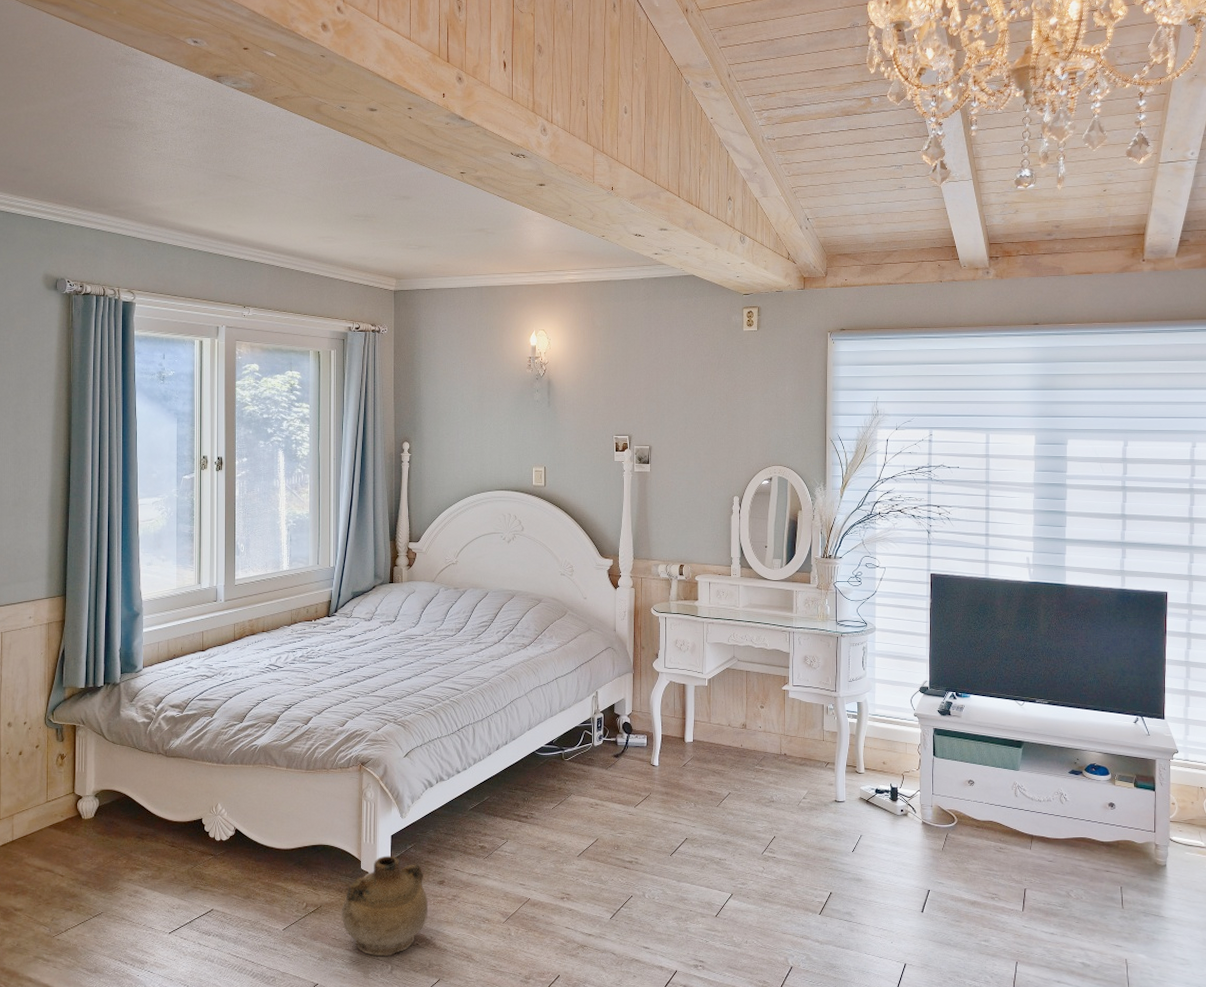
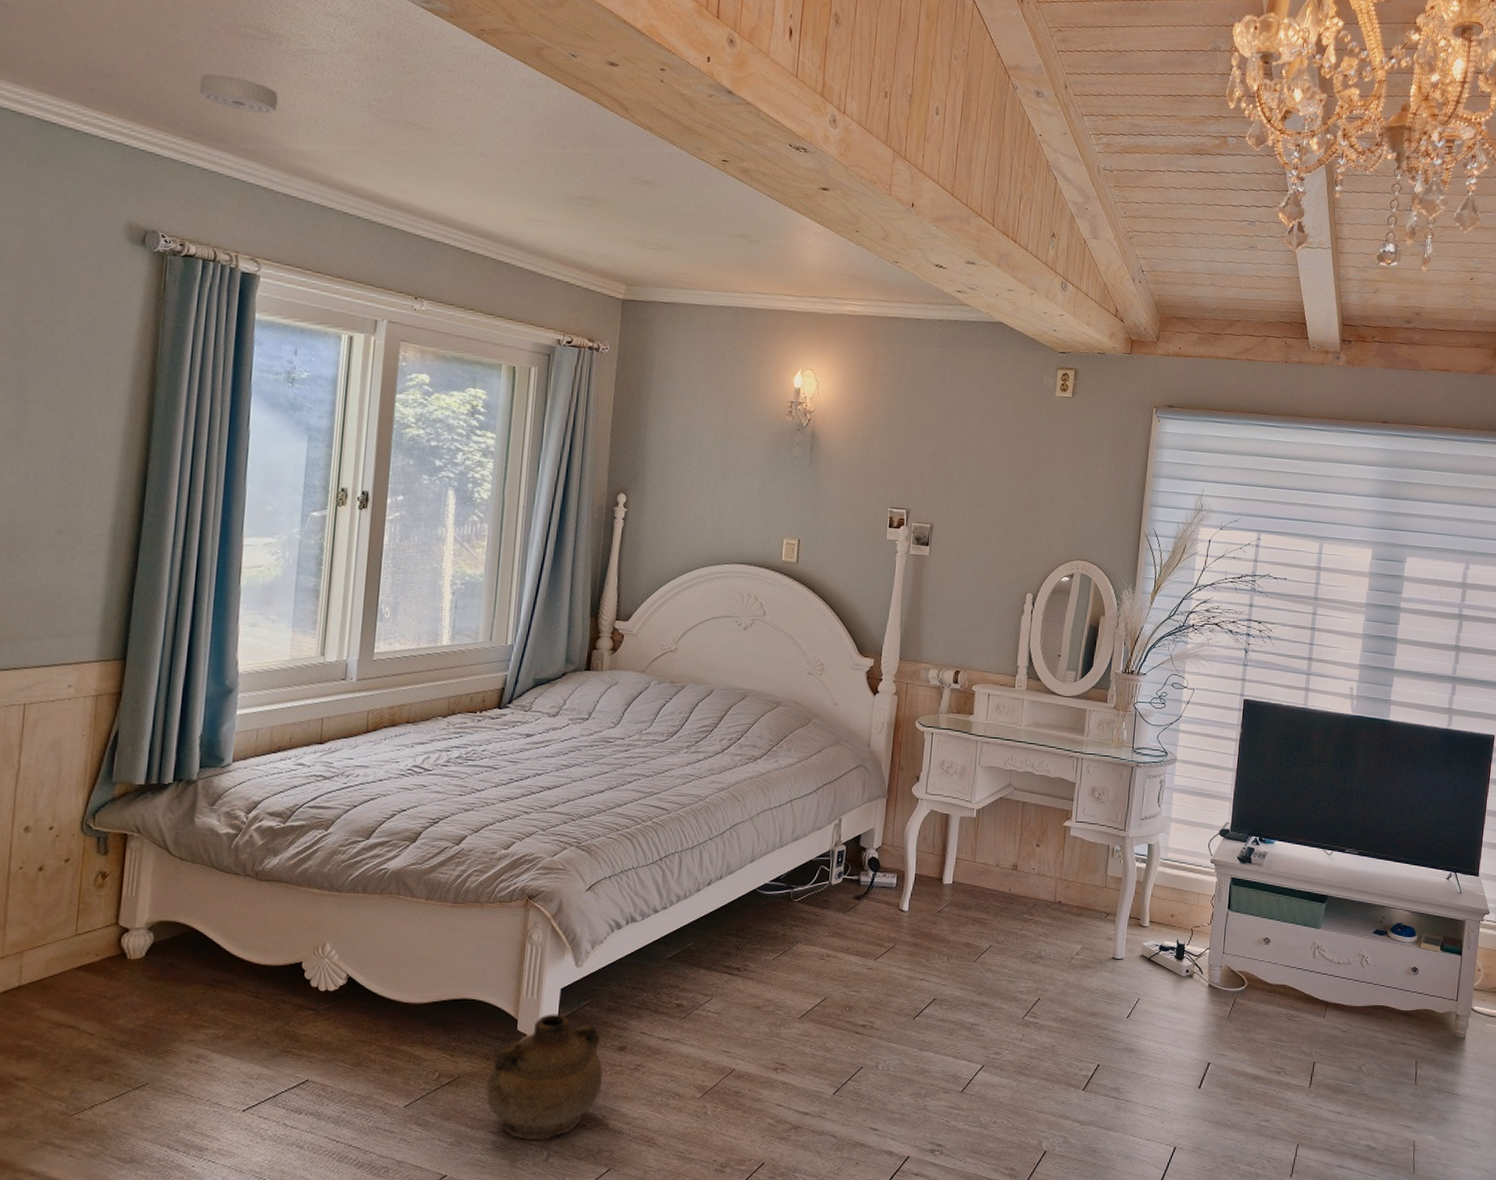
smoke detector: none [85,159,139,183] -> present [199,73,279,115]

